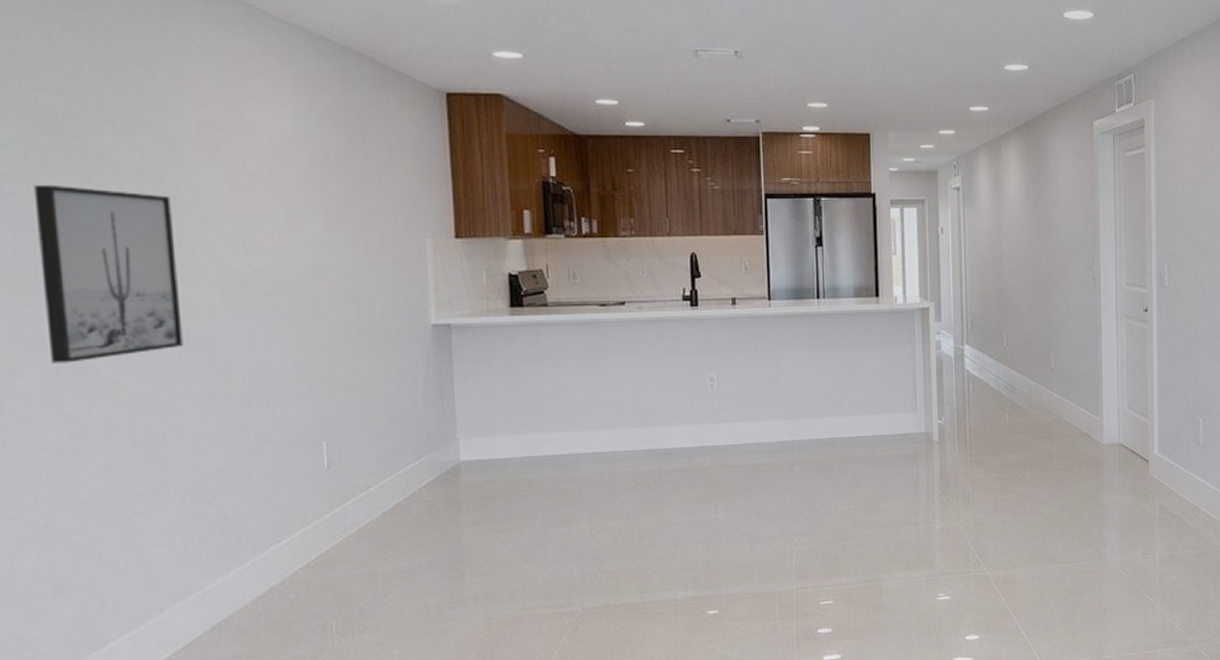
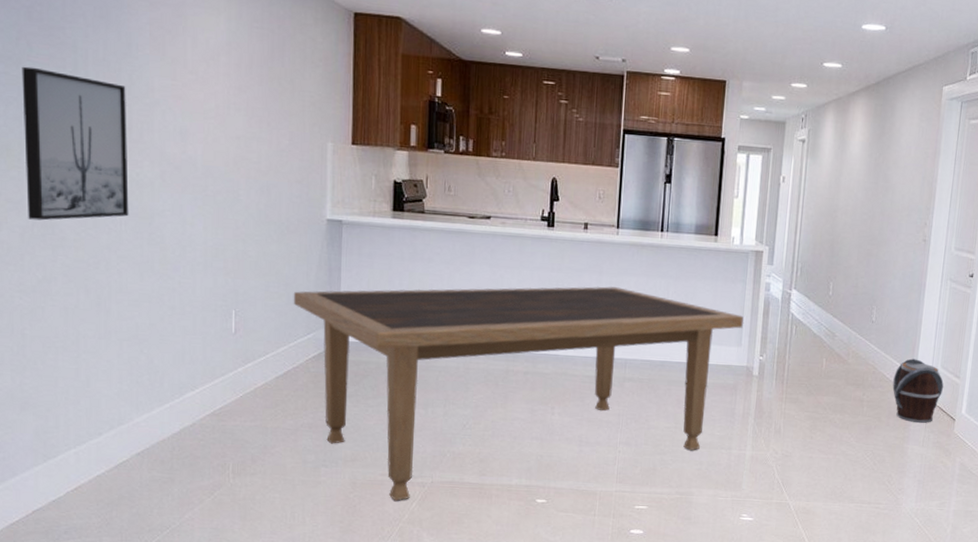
dining table: none [397,363,918,637] -> present [293,286,744,501]
bucket: none [1080,402,1133,470] -> present [892,358,944,423]

